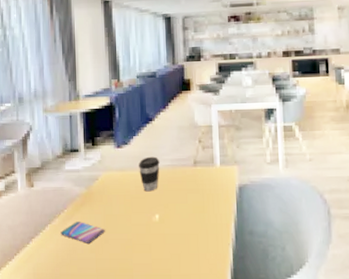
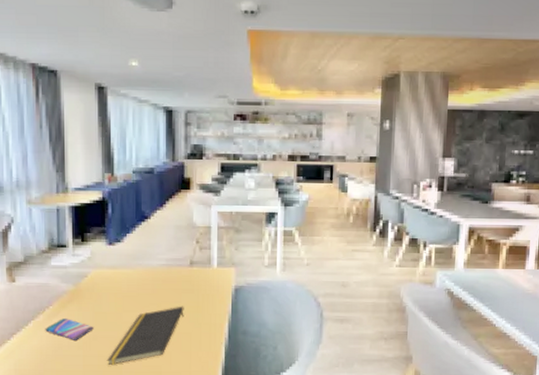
notepad: none [118,206,191,268] -> present [106,306,184,365]
coffee cup: present [139,156,160,192] -> none [132,255,154,291]

